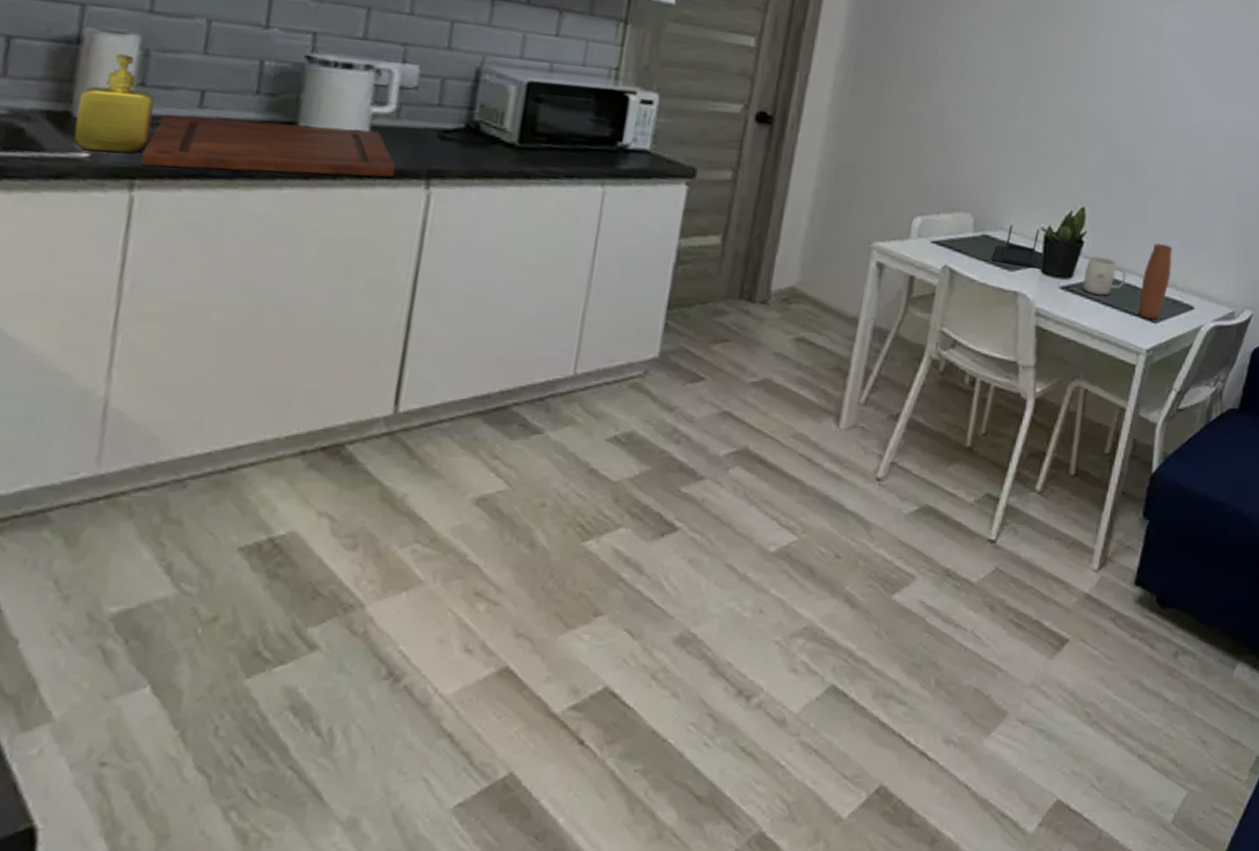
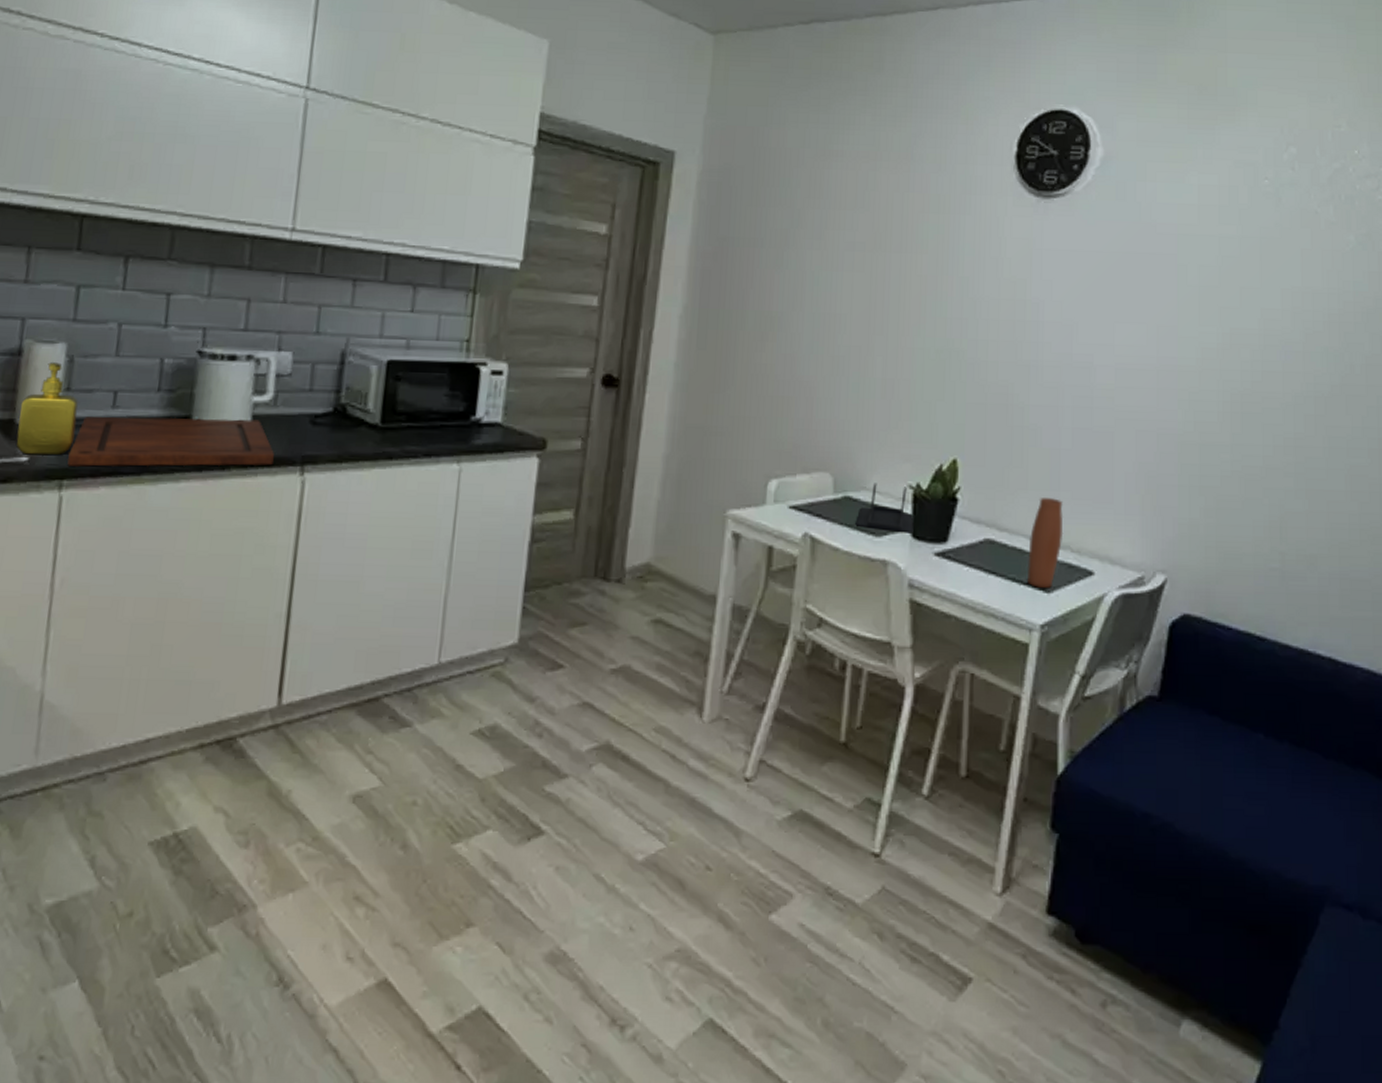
mug: present [1082,256,1126,297] -> none [959,516,1010,564]

